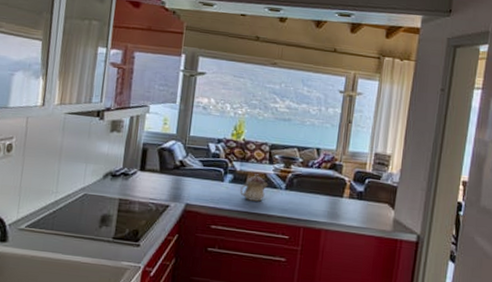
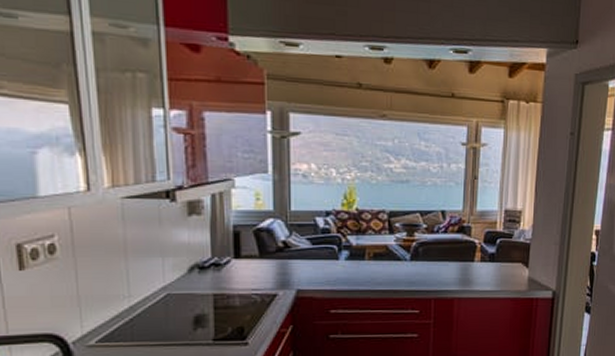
teapot: present [240,174,268,202] -> none [359,247,391,277]

